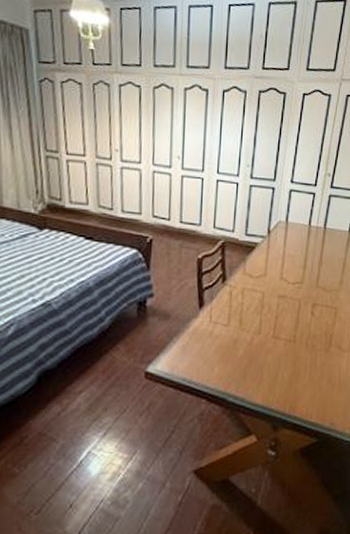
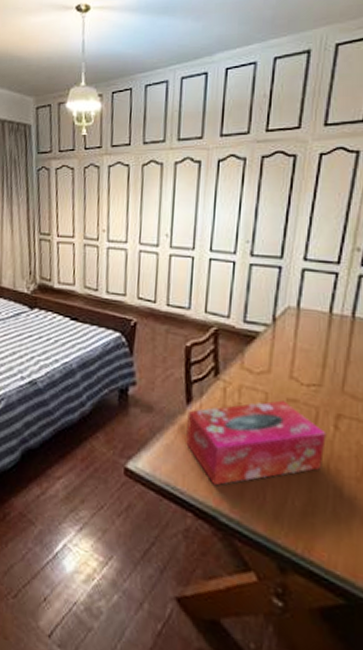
tissue box: none [199,297,306,373] -> present [186,400,327,486]

